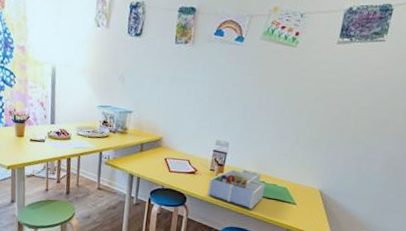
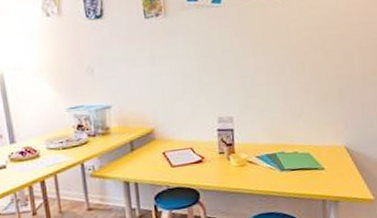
desk organizer: present [207,169,266,209] -> none [220,142,286,188]

